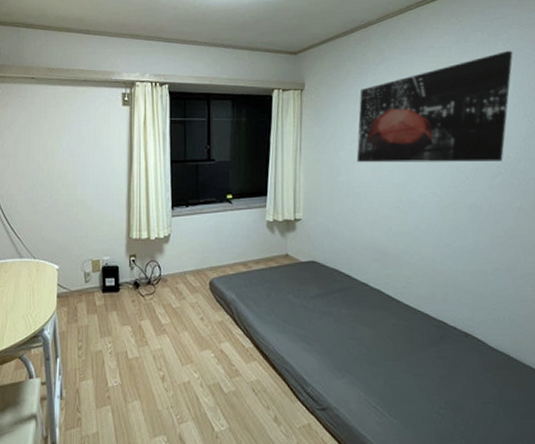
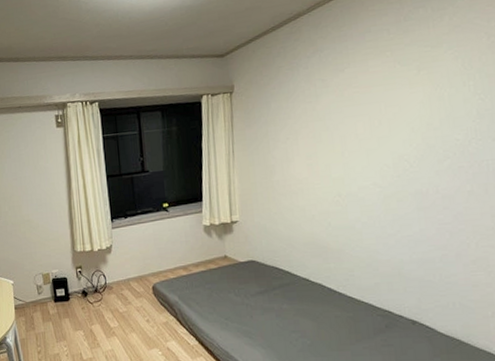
wall art: present [356,50,513,163] -> none [291,24,461,161]

